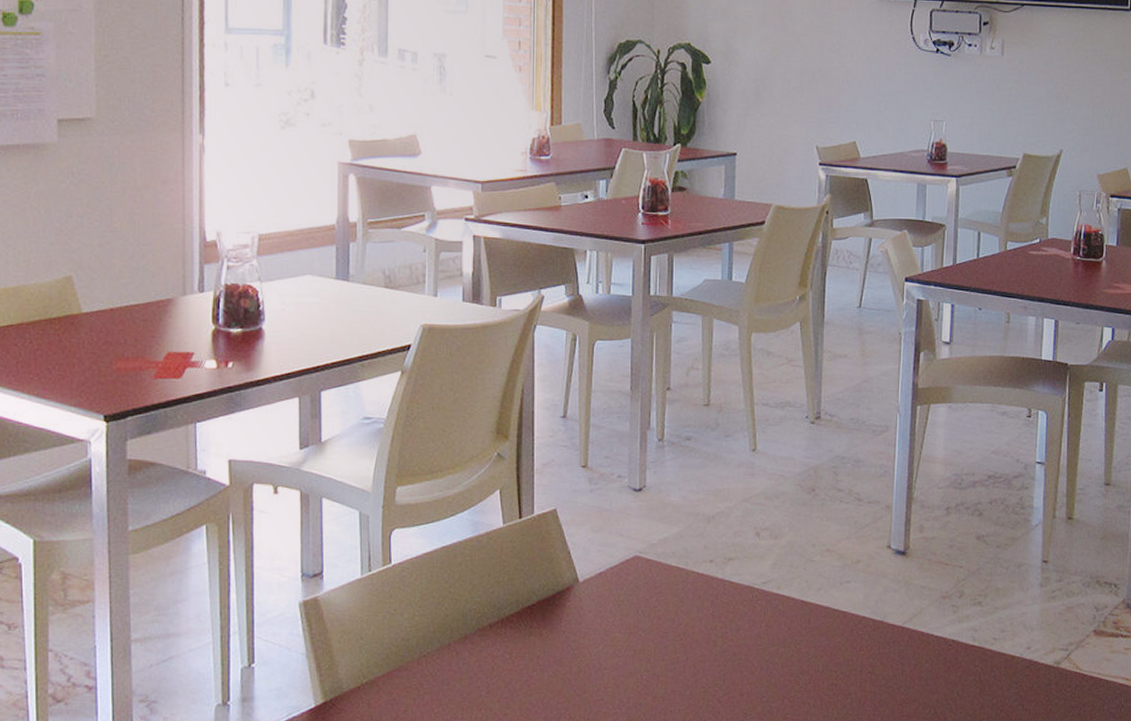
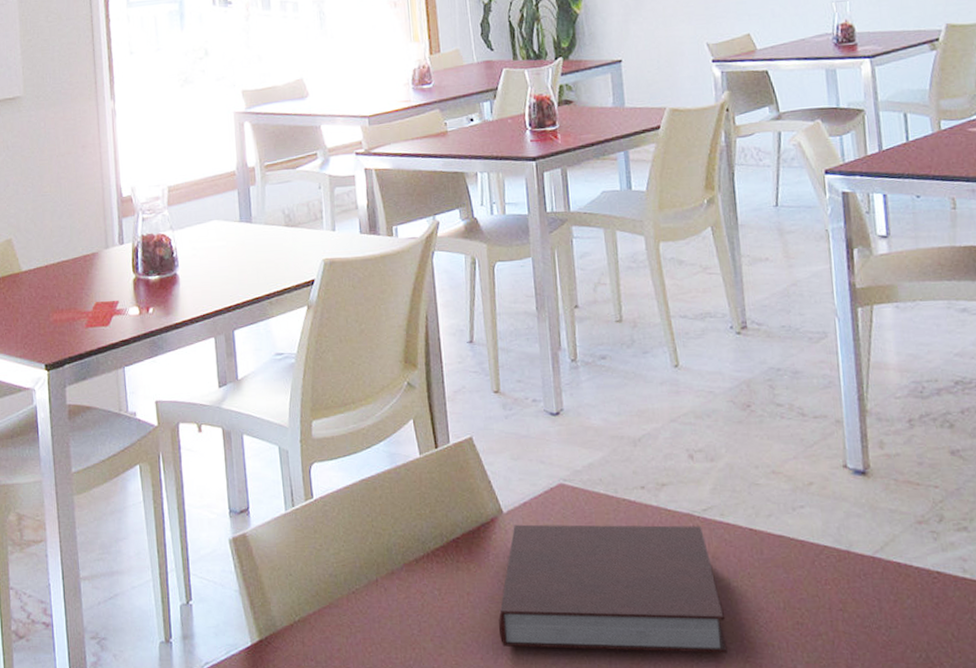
notebook: none [564,593,770,711] -> present [498,524,728,653]

